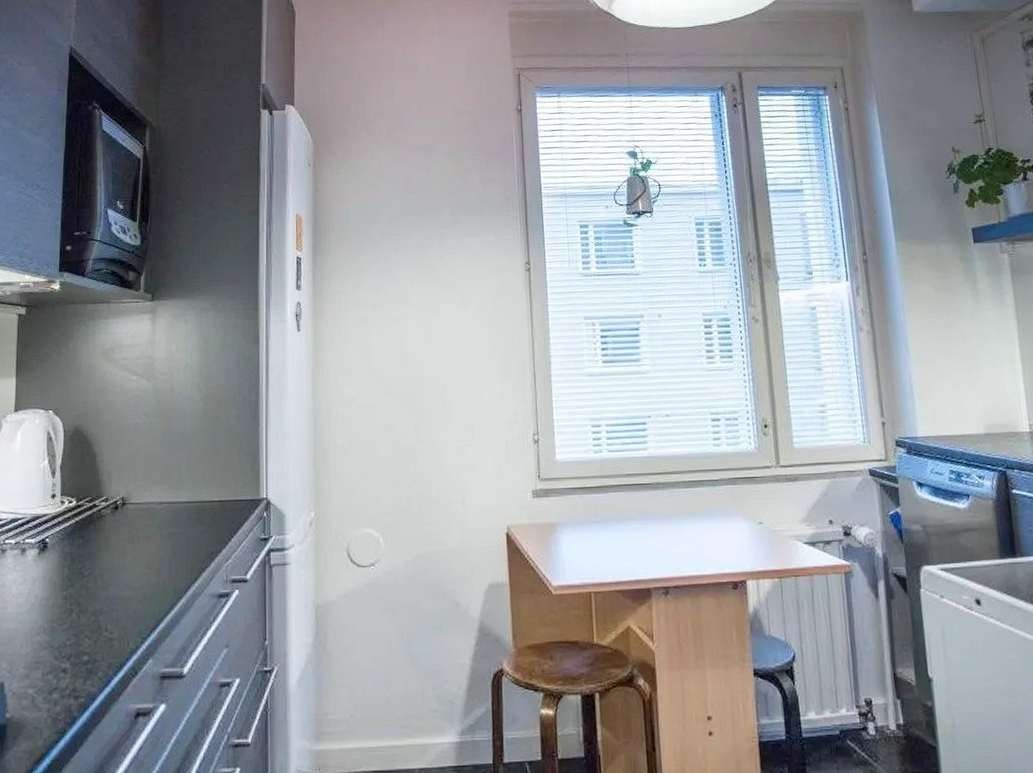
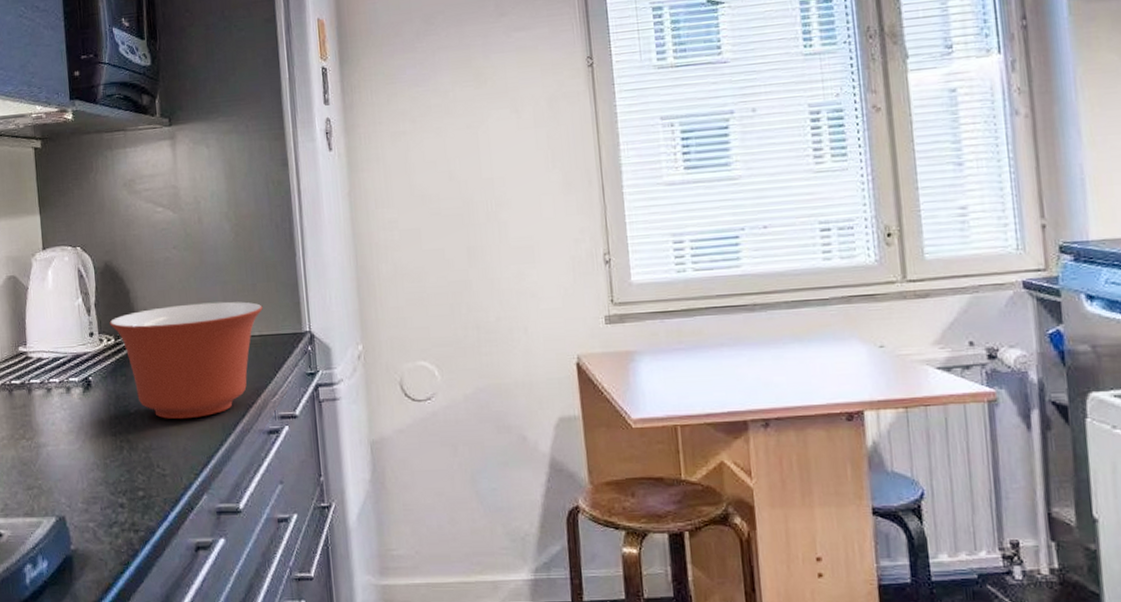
mixing bowl: none [73,467,224,583] -> present [109,301,263,420]

